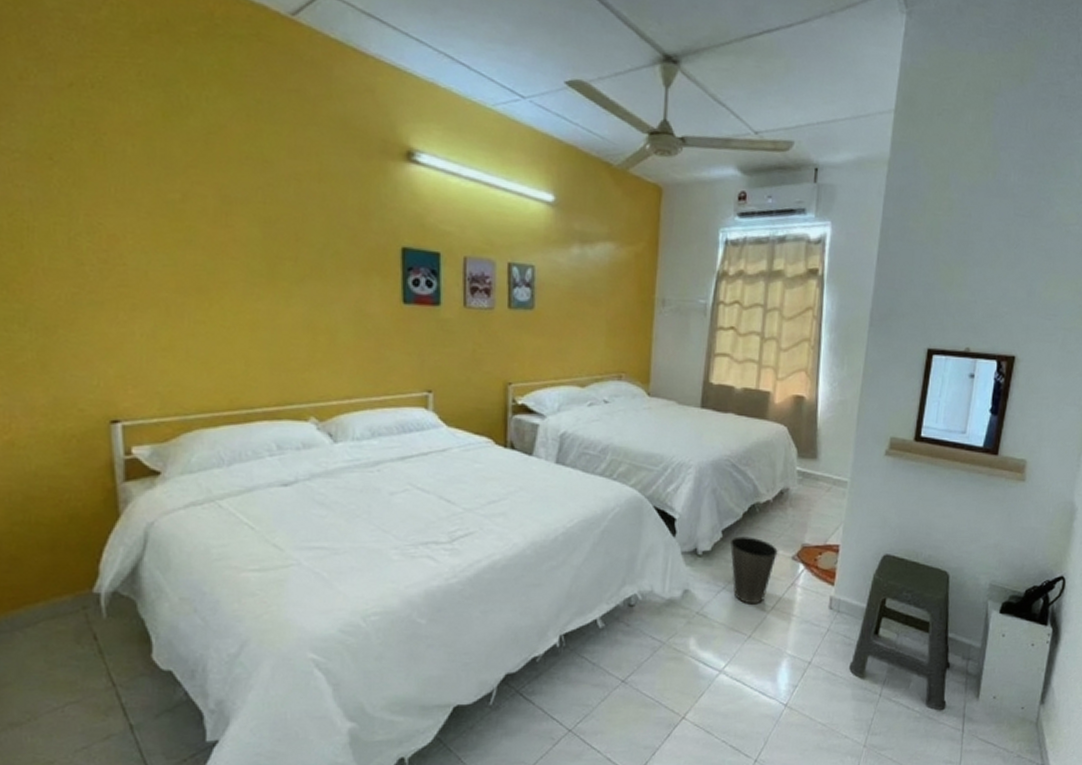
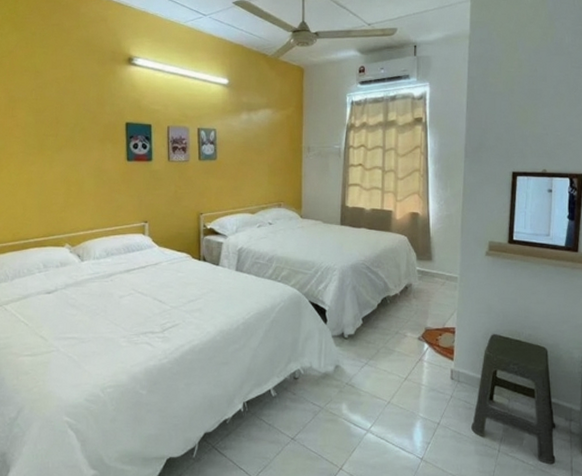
waste basket: present [729,536,778,605] -> none [368,323,407,376]

